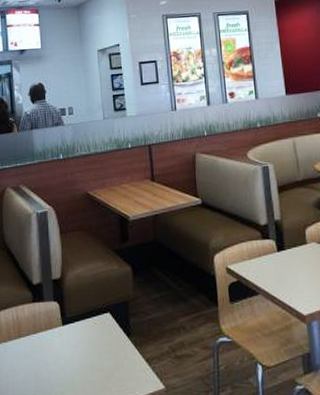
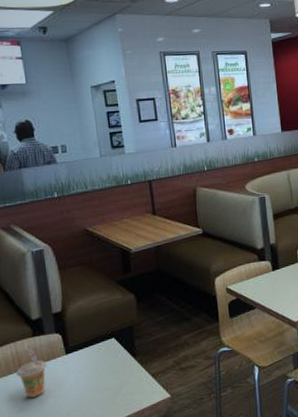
beverage cup: none [15,311,44,370] -> present [15,345,47,398]

